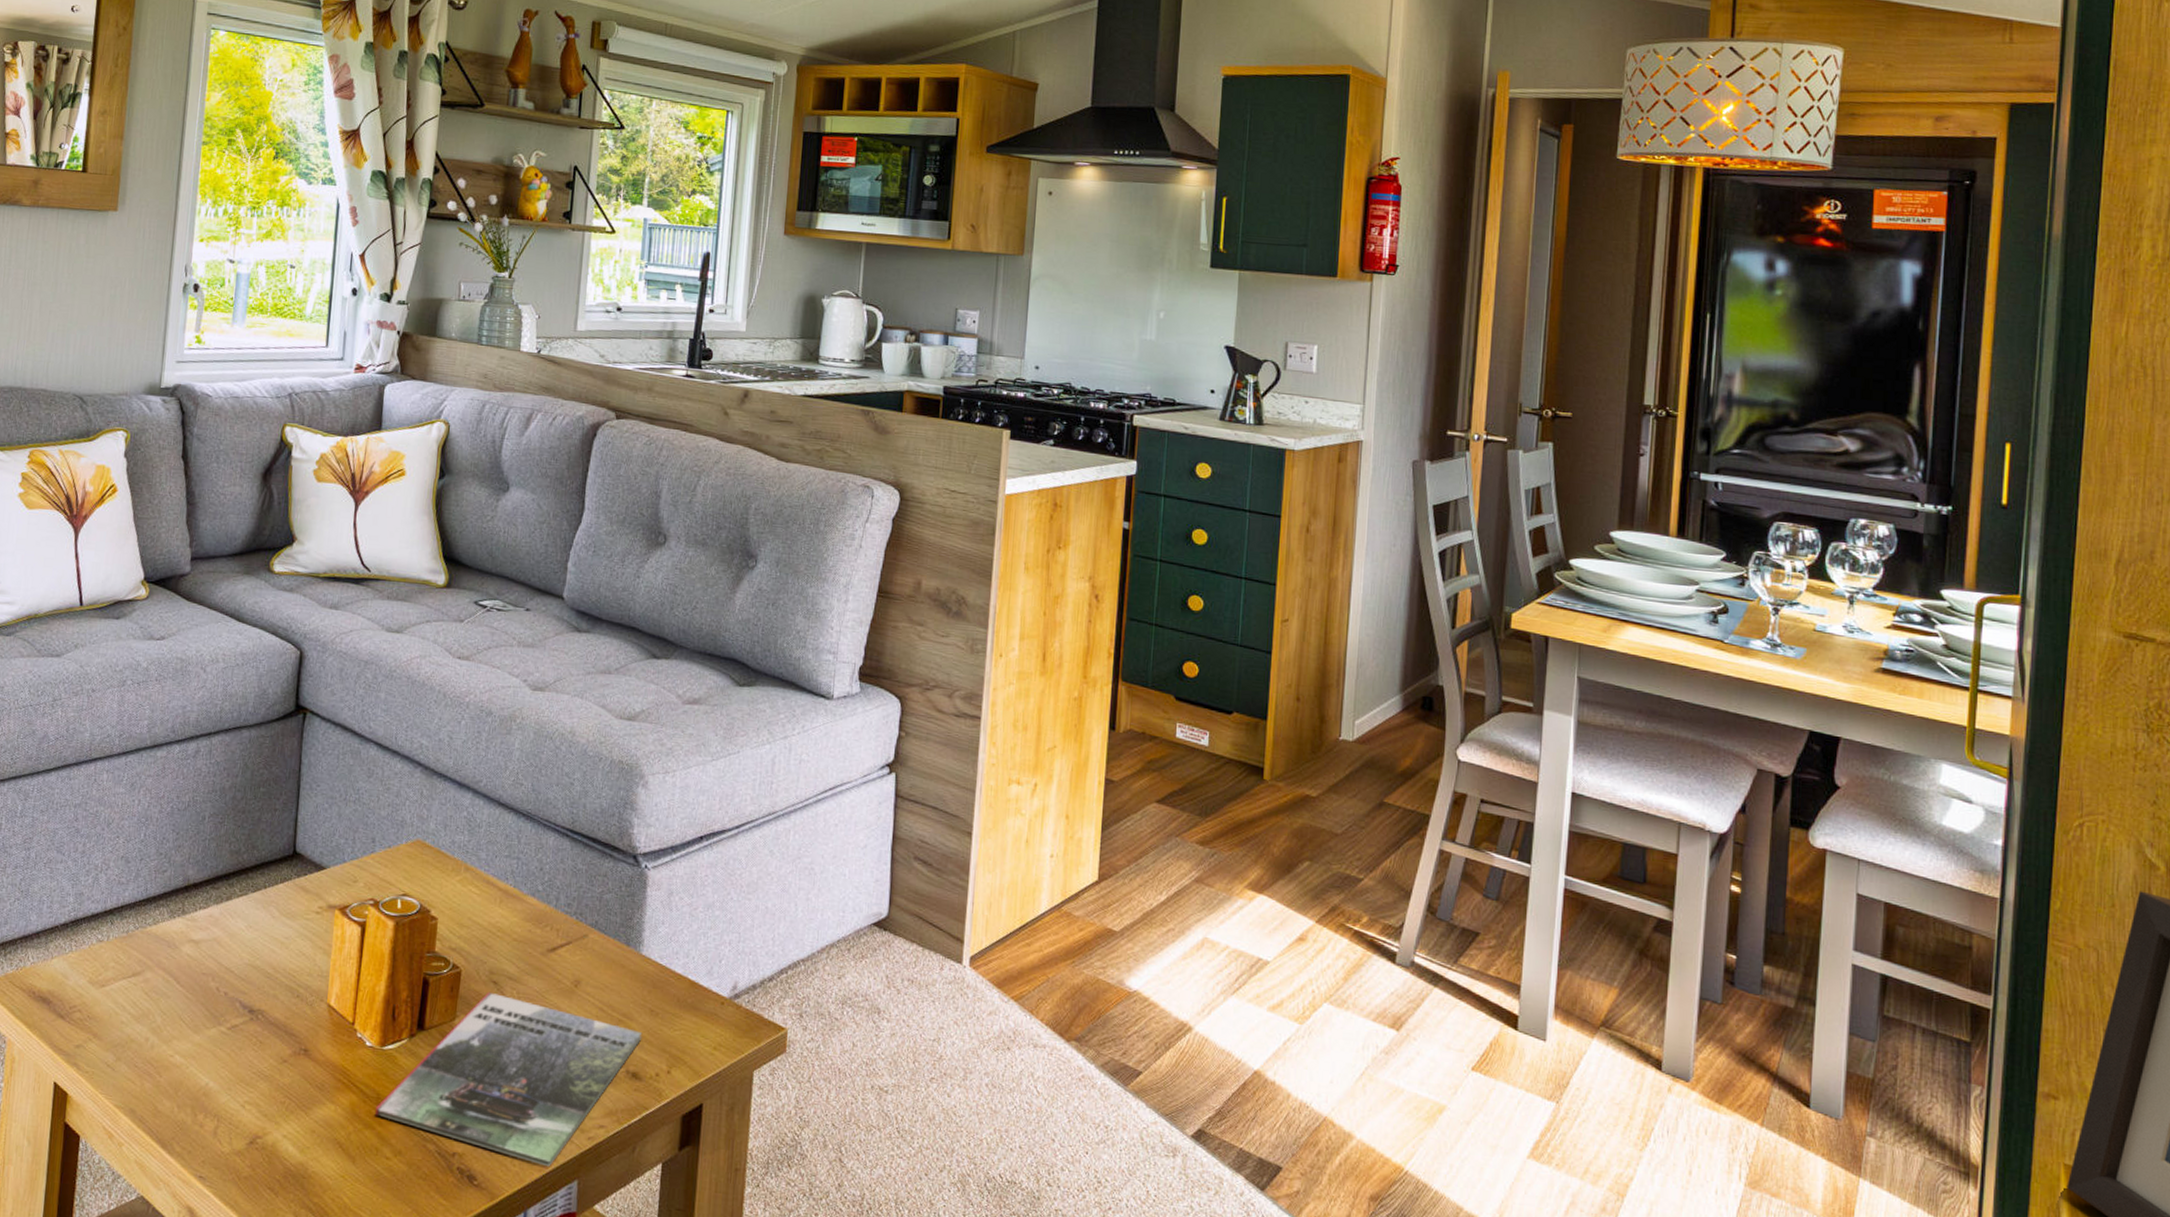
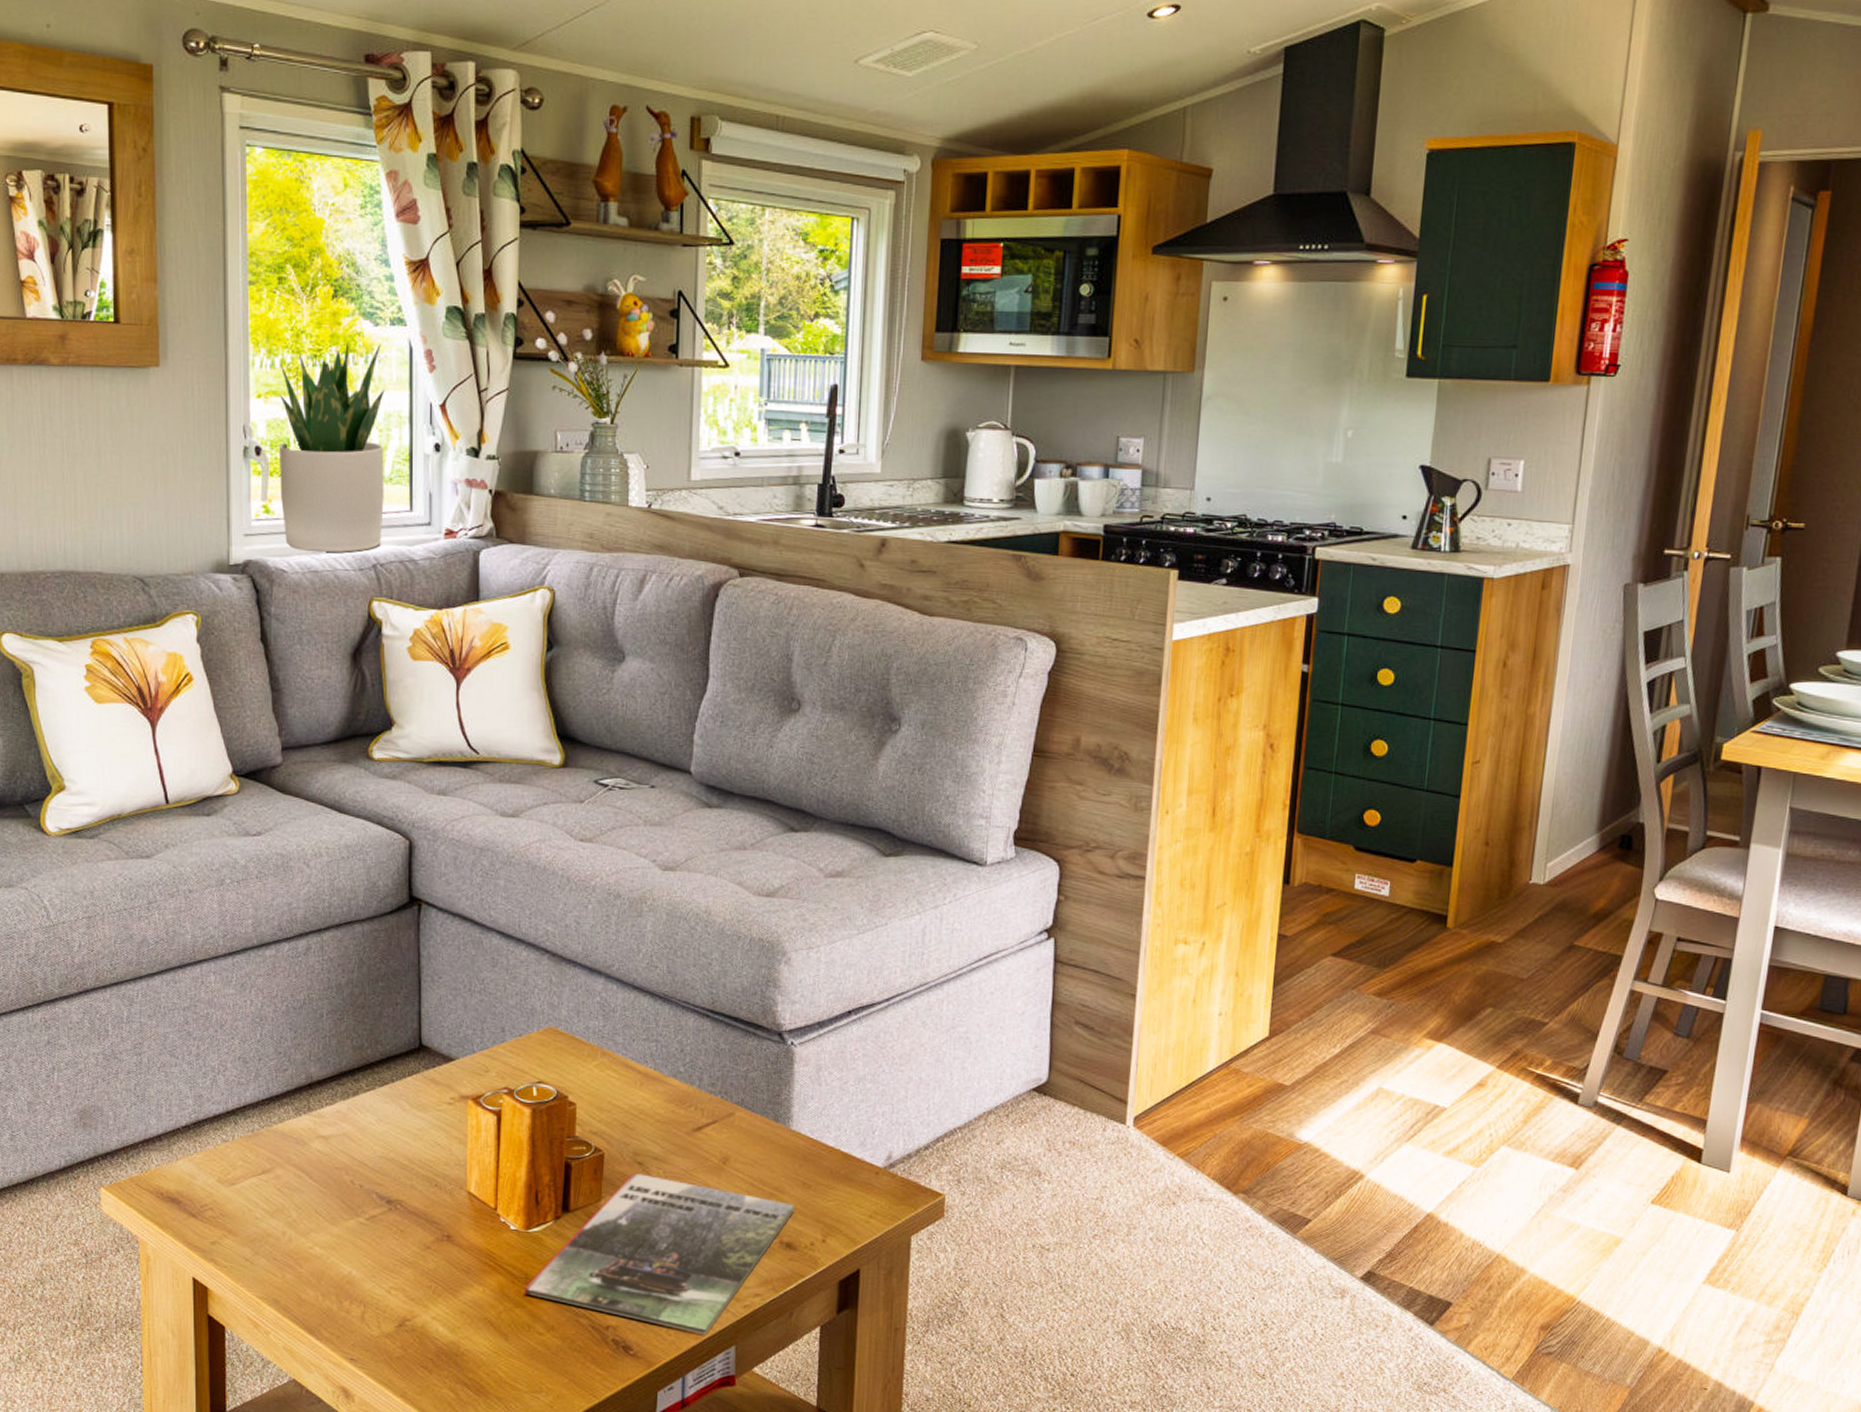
planter: none [212,197,313,382] -> present [280,342,385,553]

